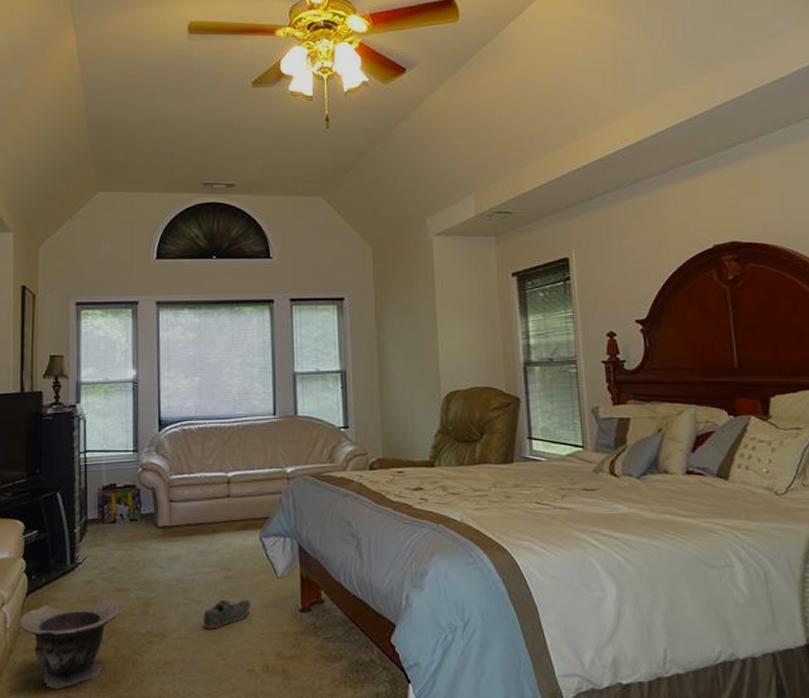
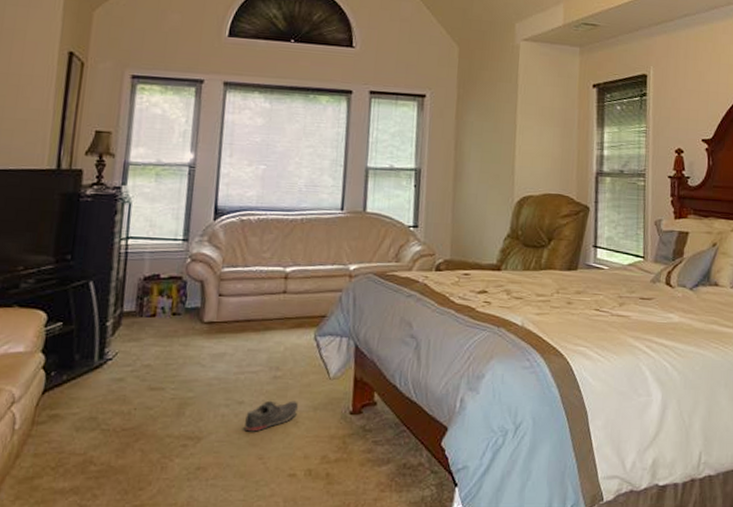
decorative bowl: present [19,599,121,689] -> none [30,398,153,497]

